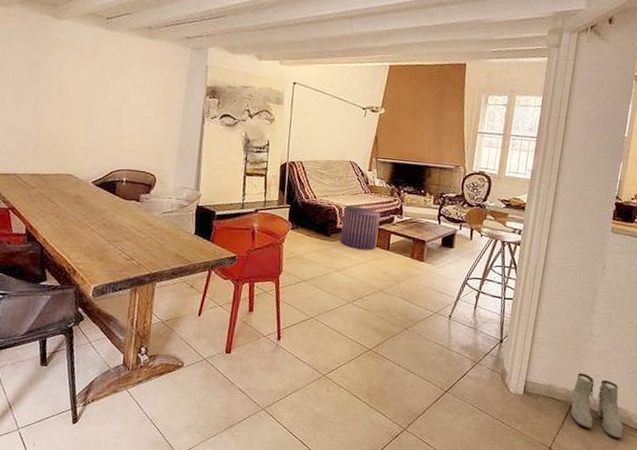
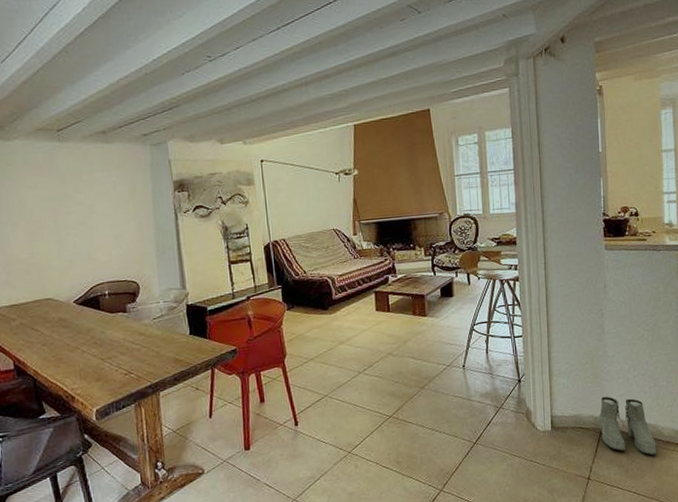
pouf: present [340,206,381,251] -> none [336,273,376,317]

